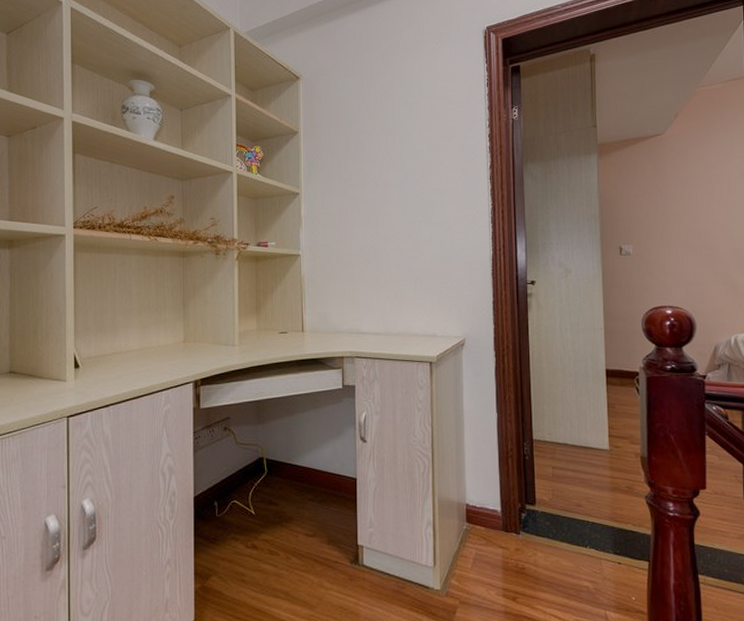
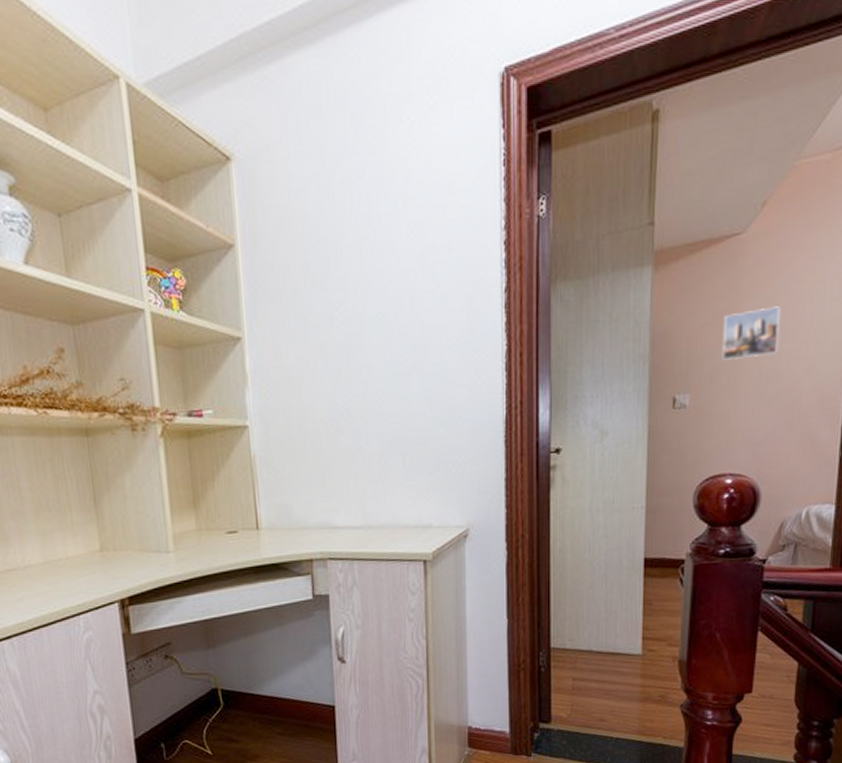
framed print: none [654,185,697,221] -> present [721,306,780,360]

